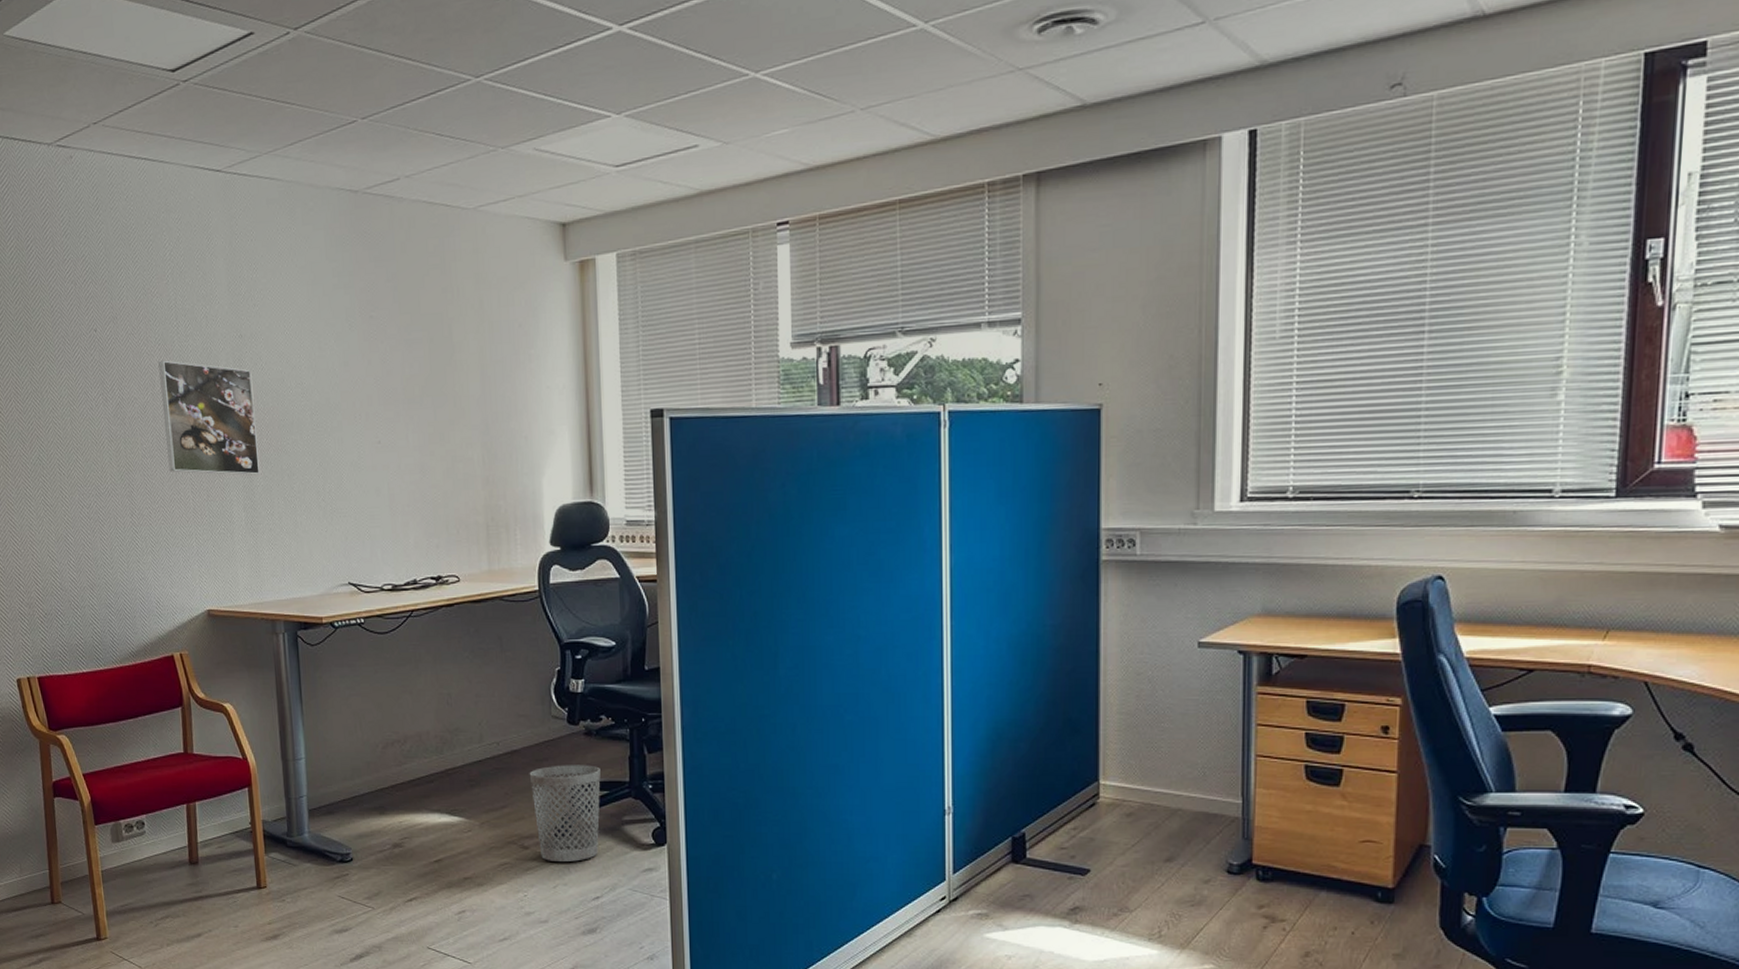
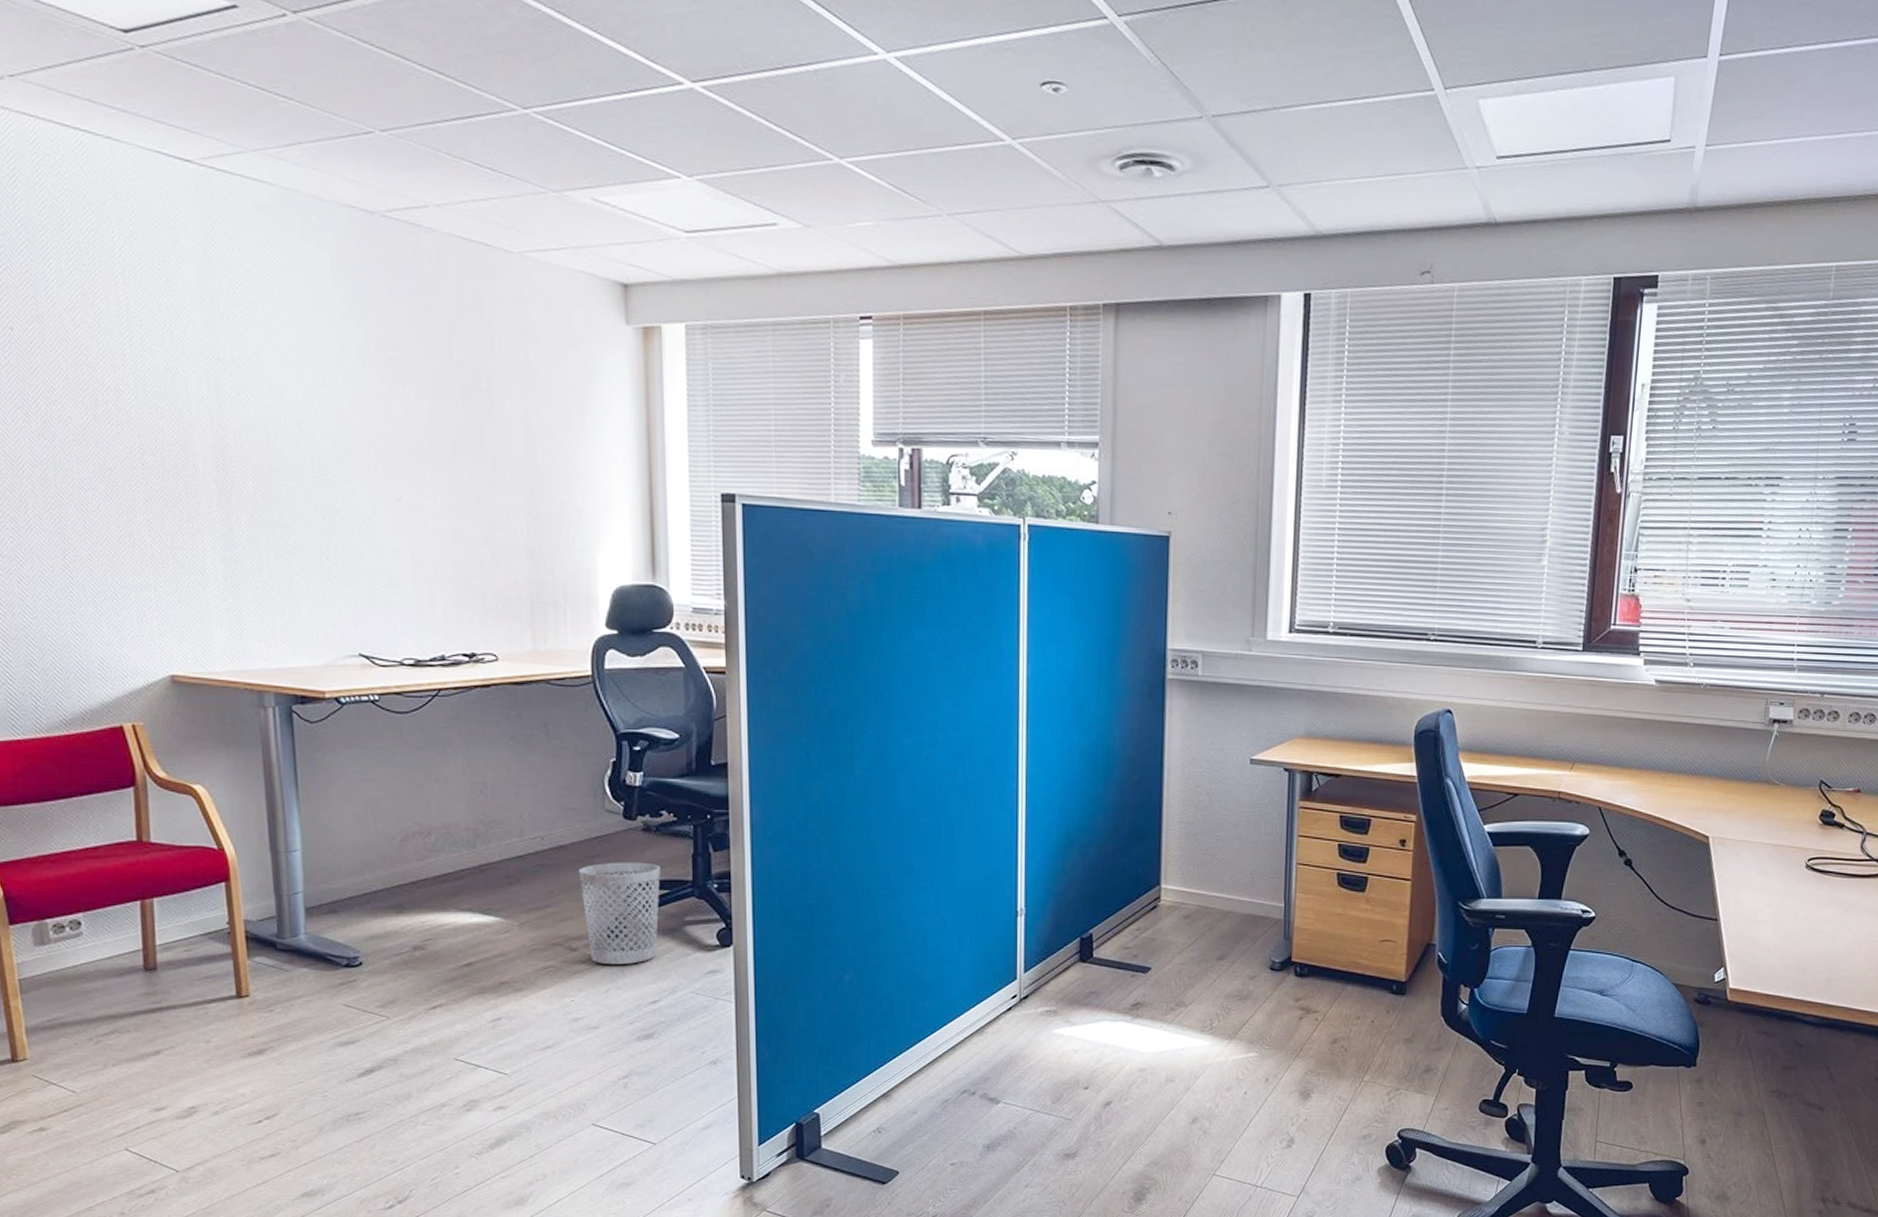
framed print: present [158,360,261,476] -> none [103,375,244,523]

